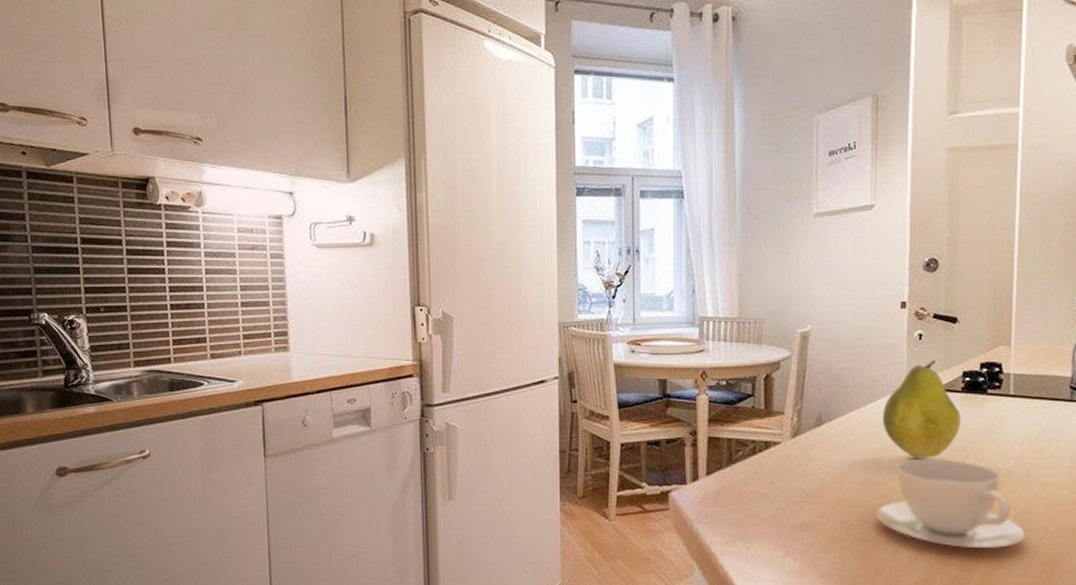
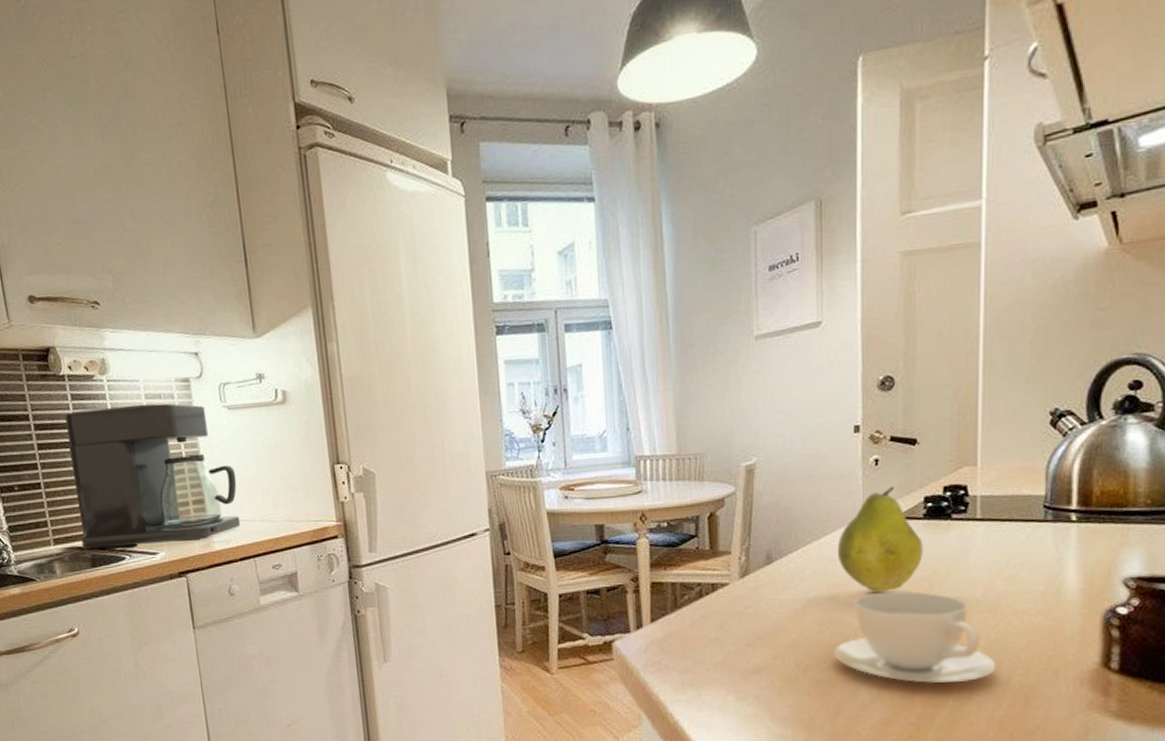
coffee maker: none [158,237,320,373] -> present [65,403,241,549]

